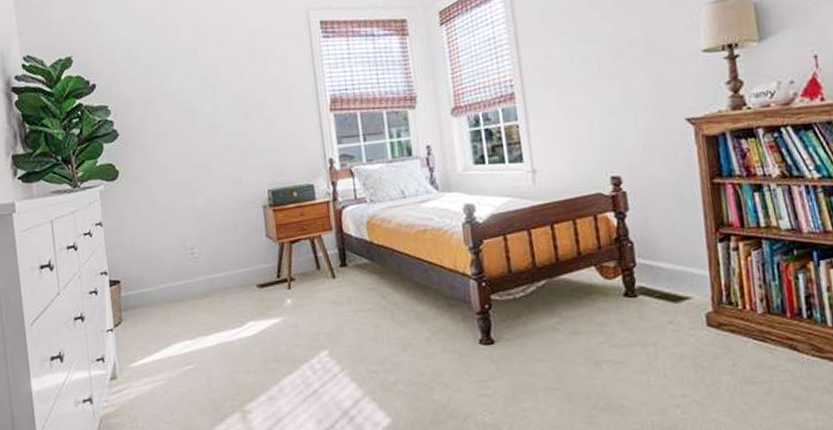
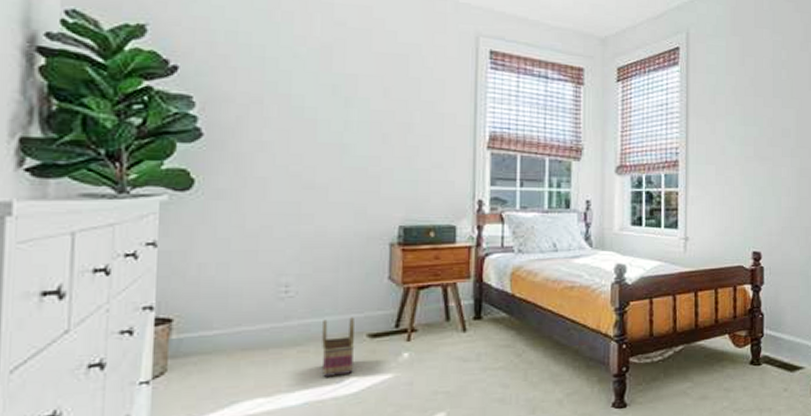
basket: none [222,271,250,322] -> present [322,317,355,377]

